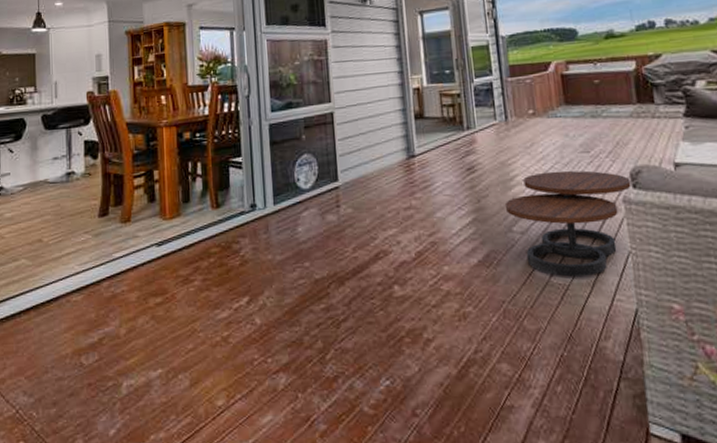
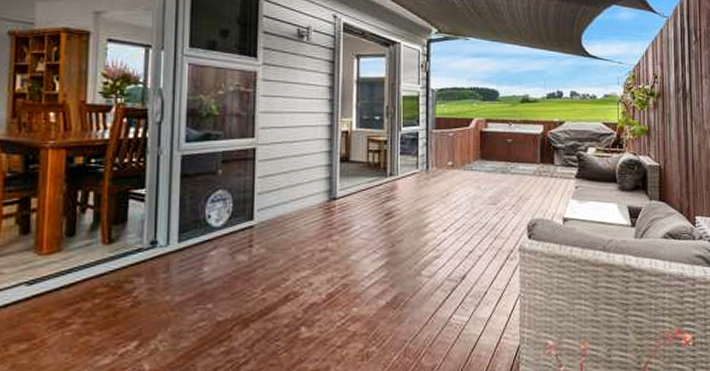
coffee table: present [506,170,631,277] -> none [418,220,527,318]

